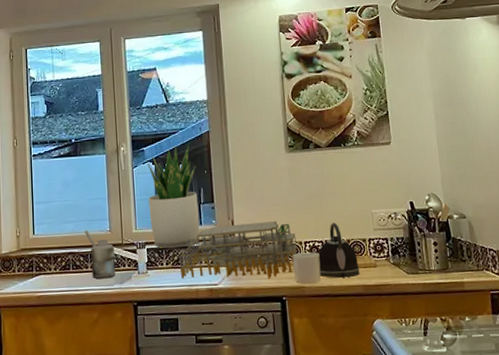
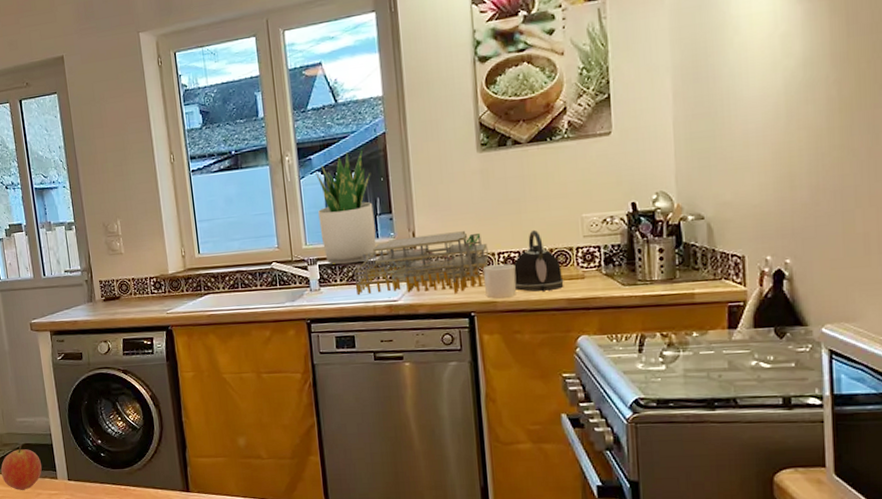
soap dispenser: present [84,230,116,279] -> none [251,247,287,297]

